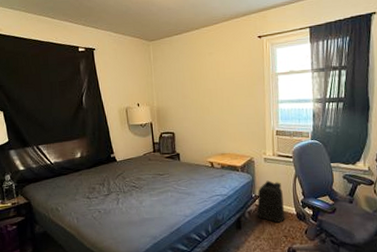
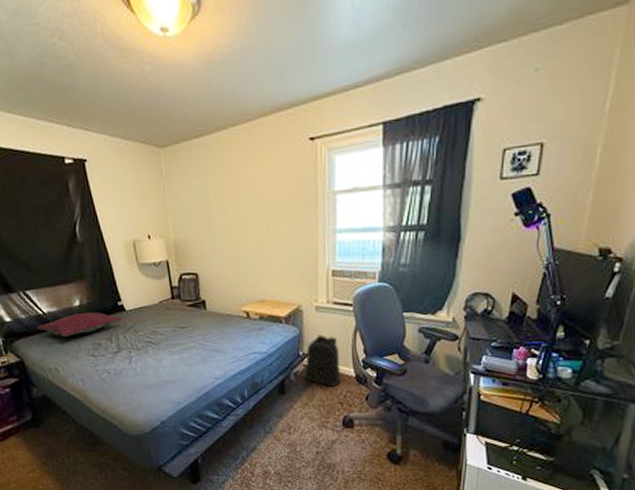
pillow: none [45,162,113,183] -> present [37,311,122,338]

